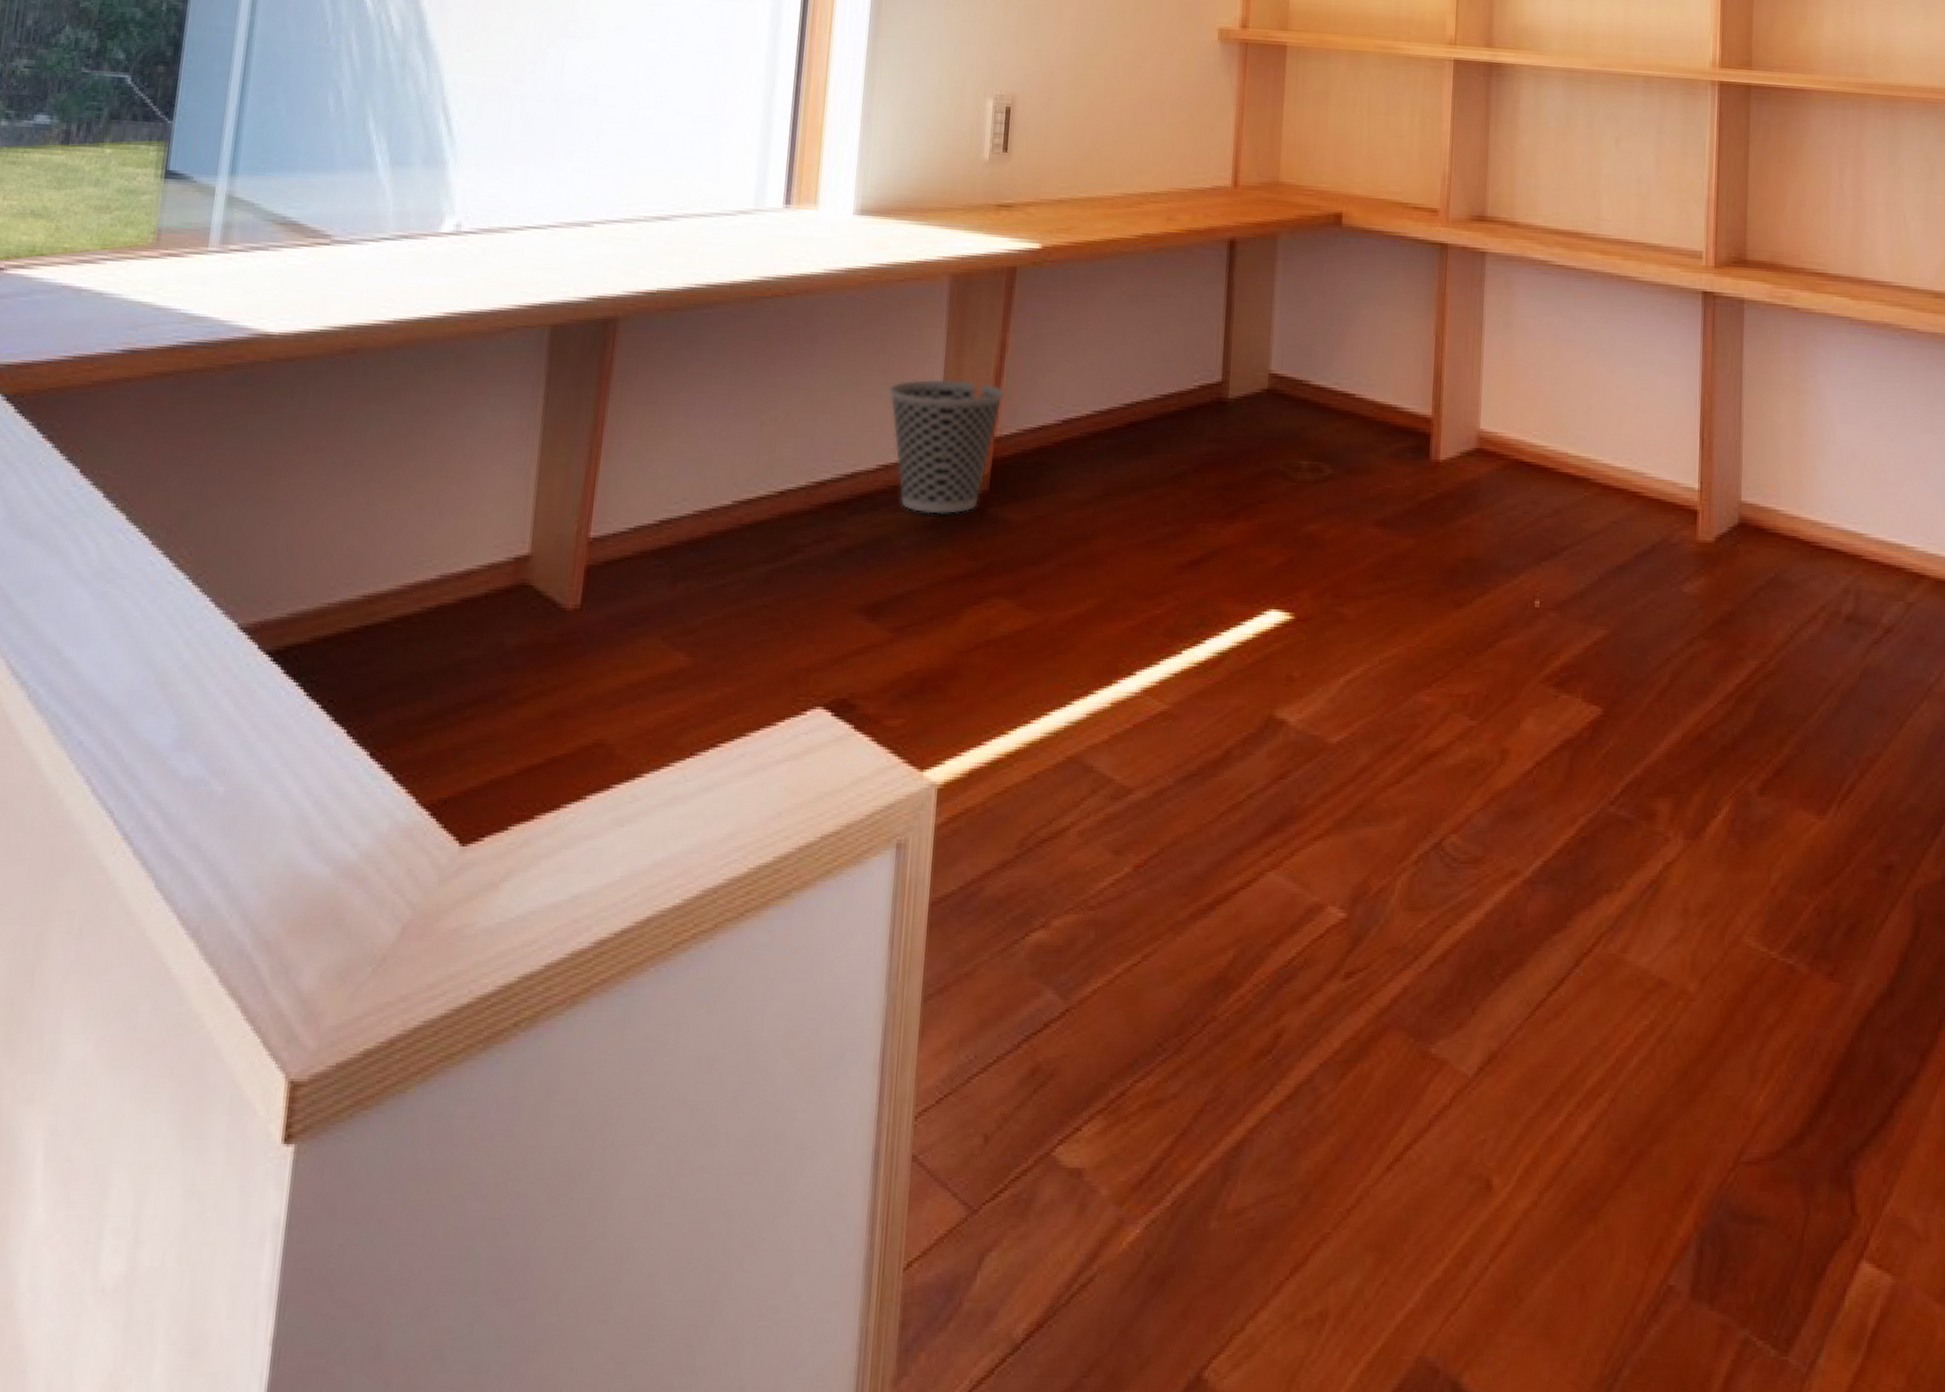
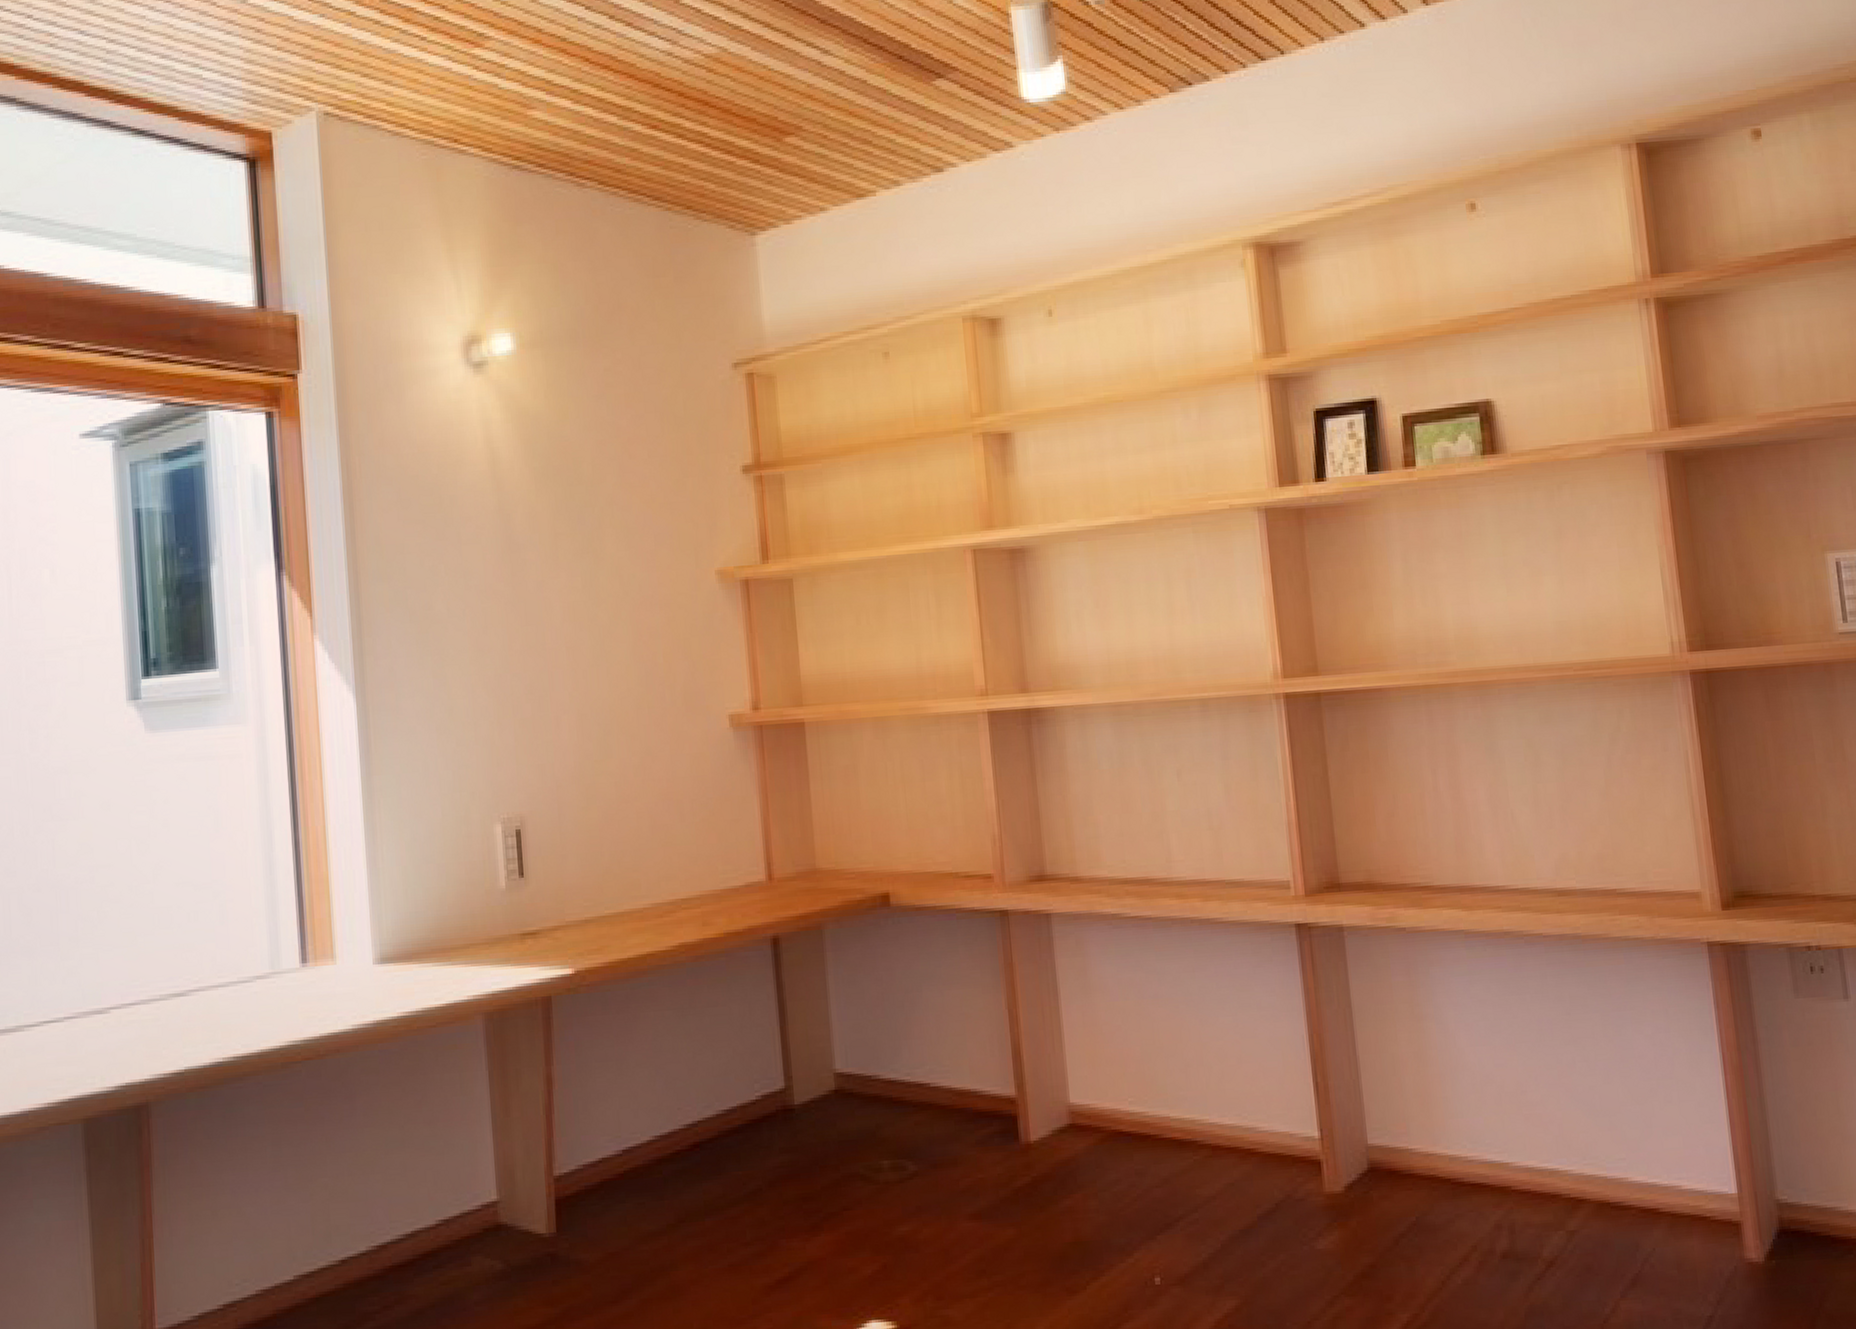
wastebasket: present [888,378,1005,515] -> none [436,1120,559,1265]

